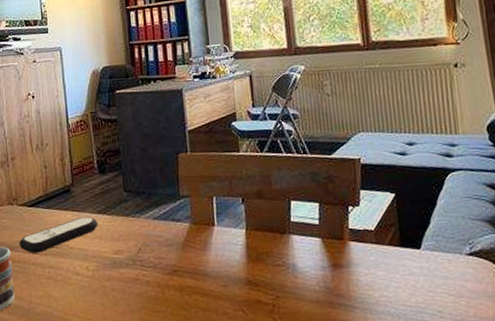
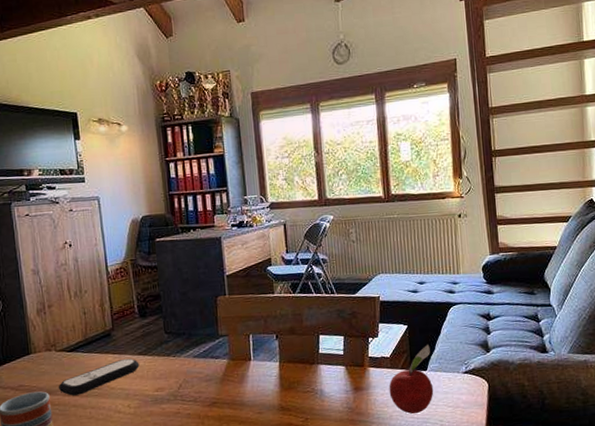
fruit: none [374,217,431,301] -> present [389,344,434,414]

